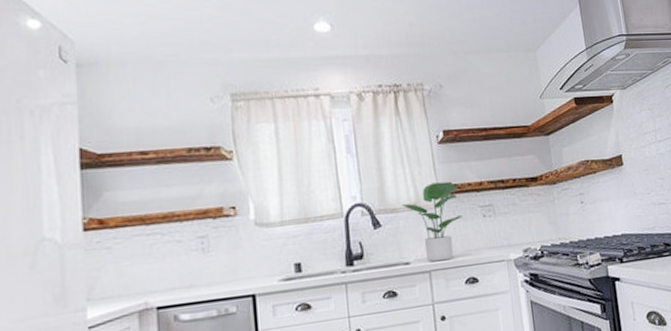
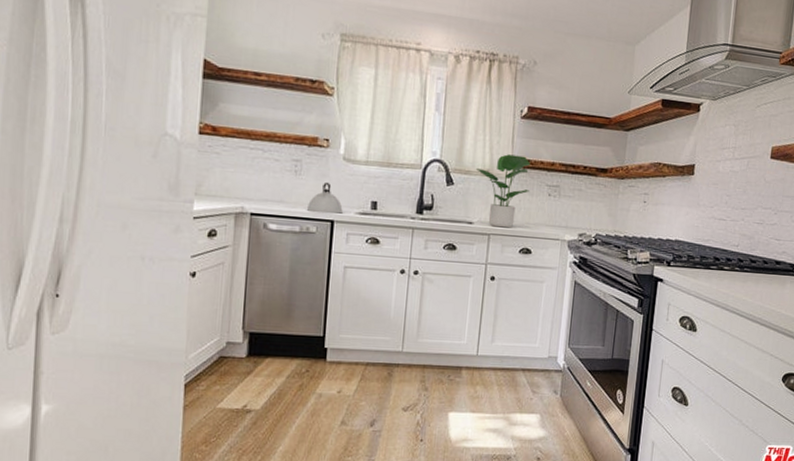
kettle: none [221,253,264,291] -> present [306,181,343,215]

